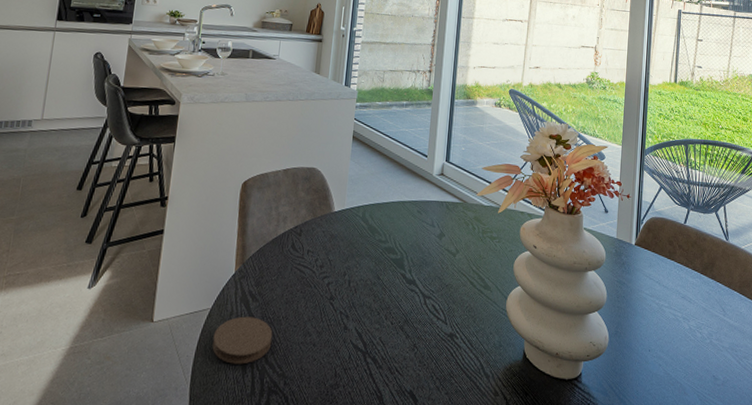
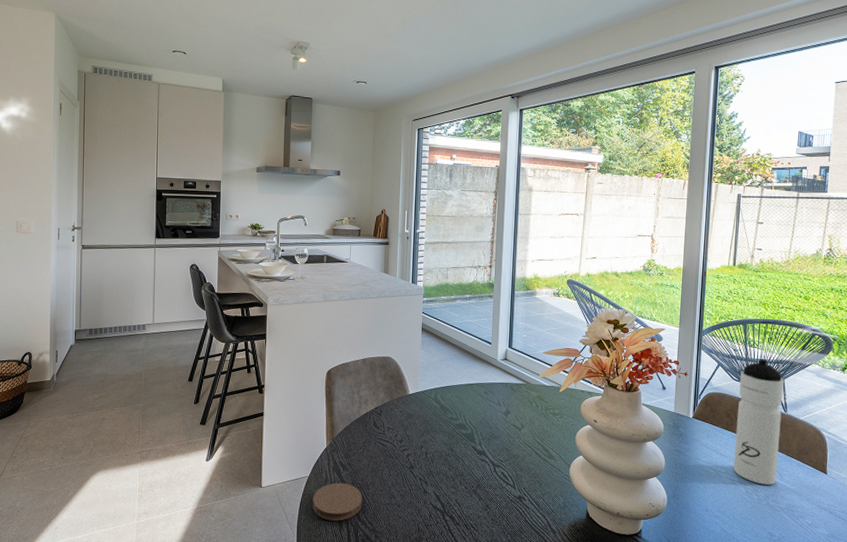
water bottle: none [676,182,725,321] -> present [733,359,784,485]

